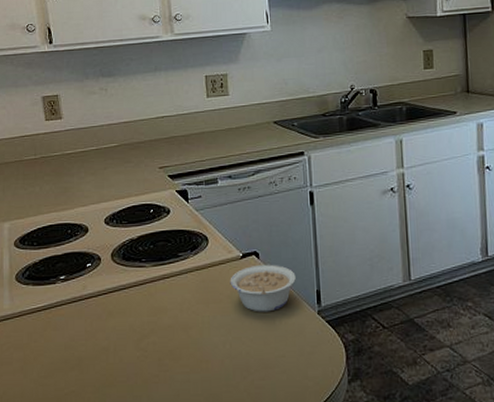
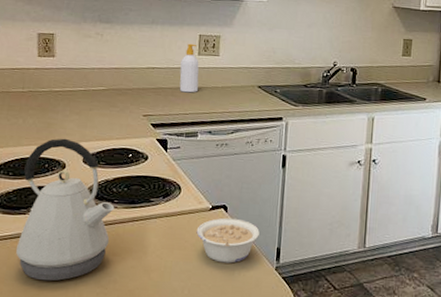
kettle: none [48,201,143,350] -> present [16,138,115,281]
soap bottle: none [190,86,212,139] -> present [179,43,199,93]

